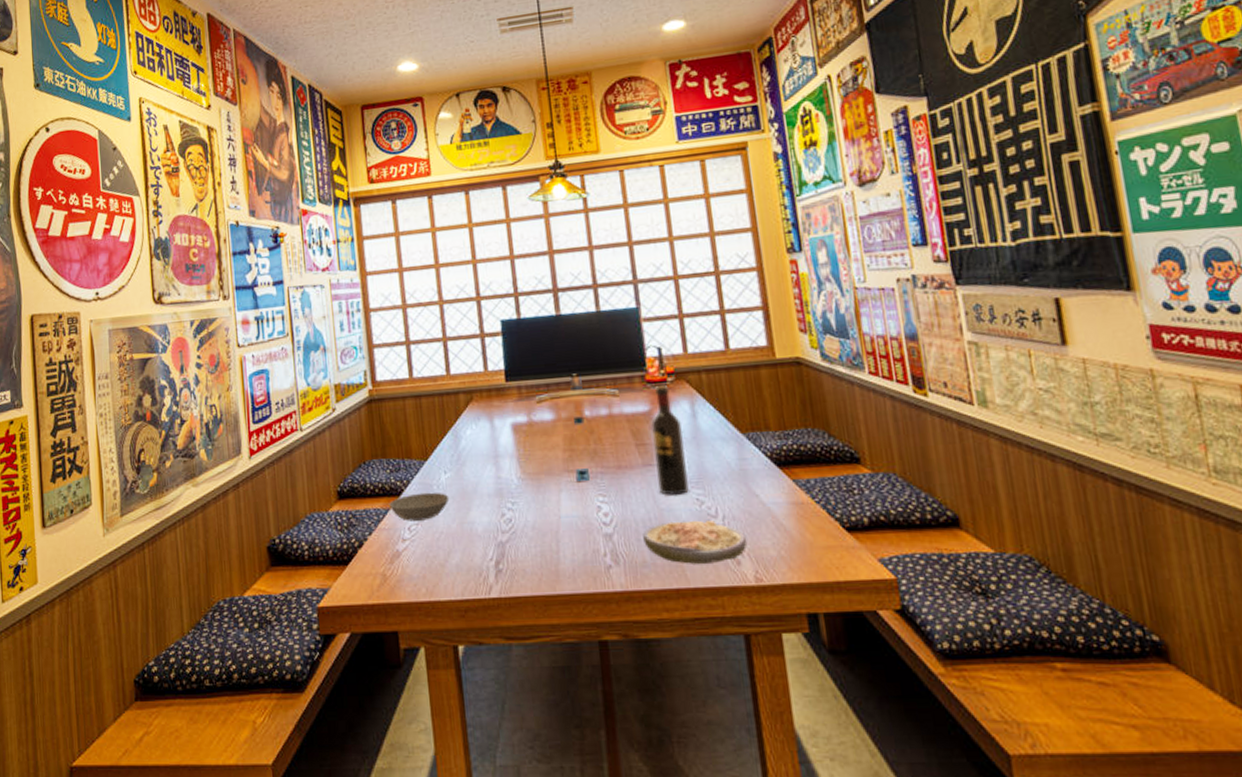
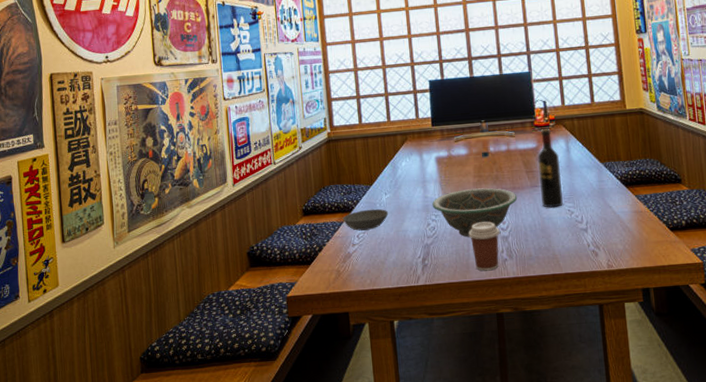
decorative bowl: none [507,466,625,534] -> present [432,187,518,237]
coffee cup: none [557,512,601,582] -> present [468,221,500,271]
soup: present [643,520,748,564] -> none [530,225,603,257]

